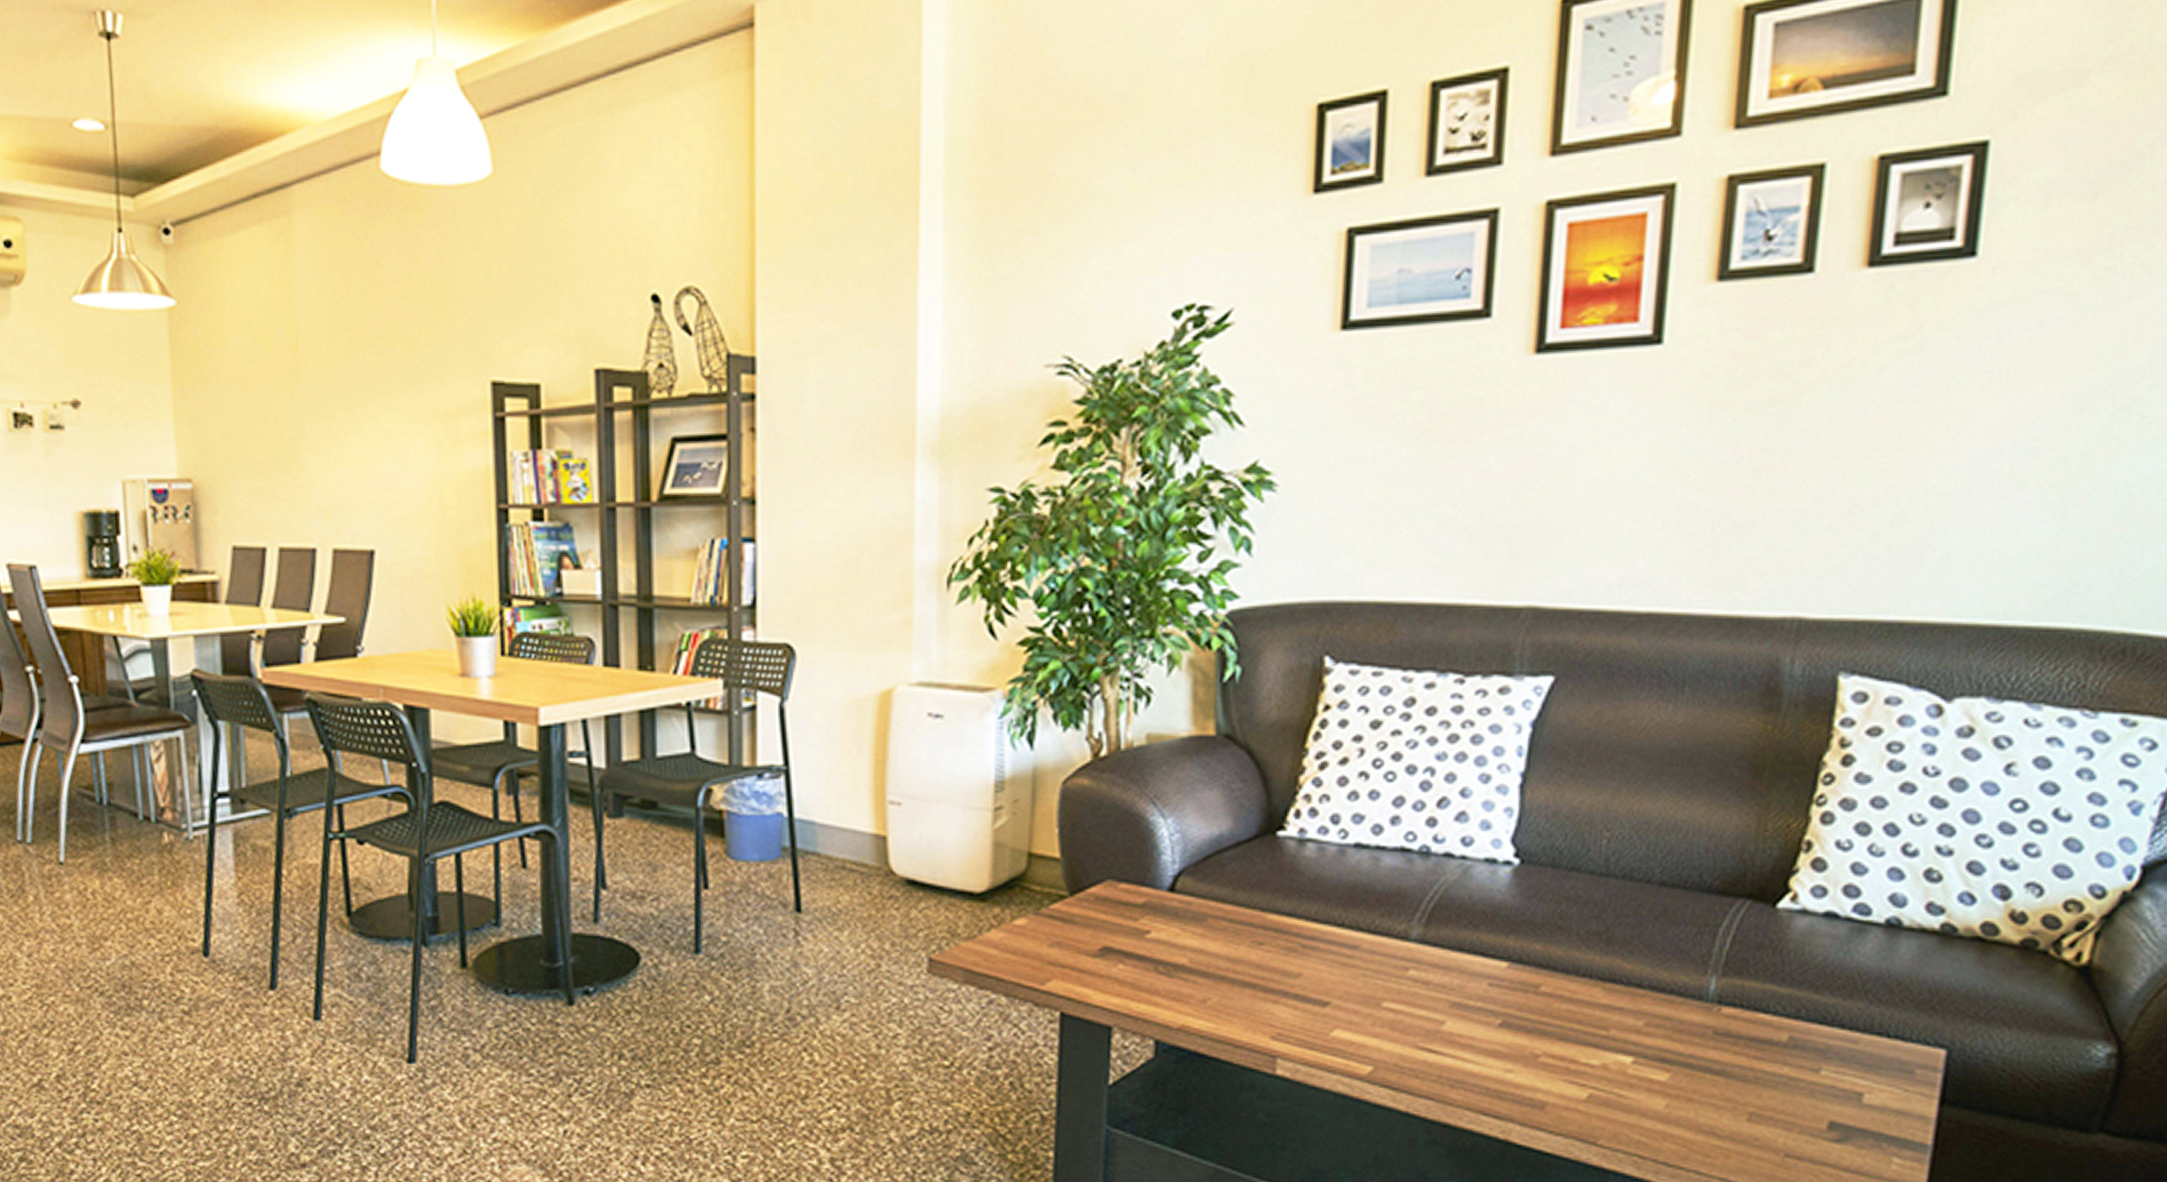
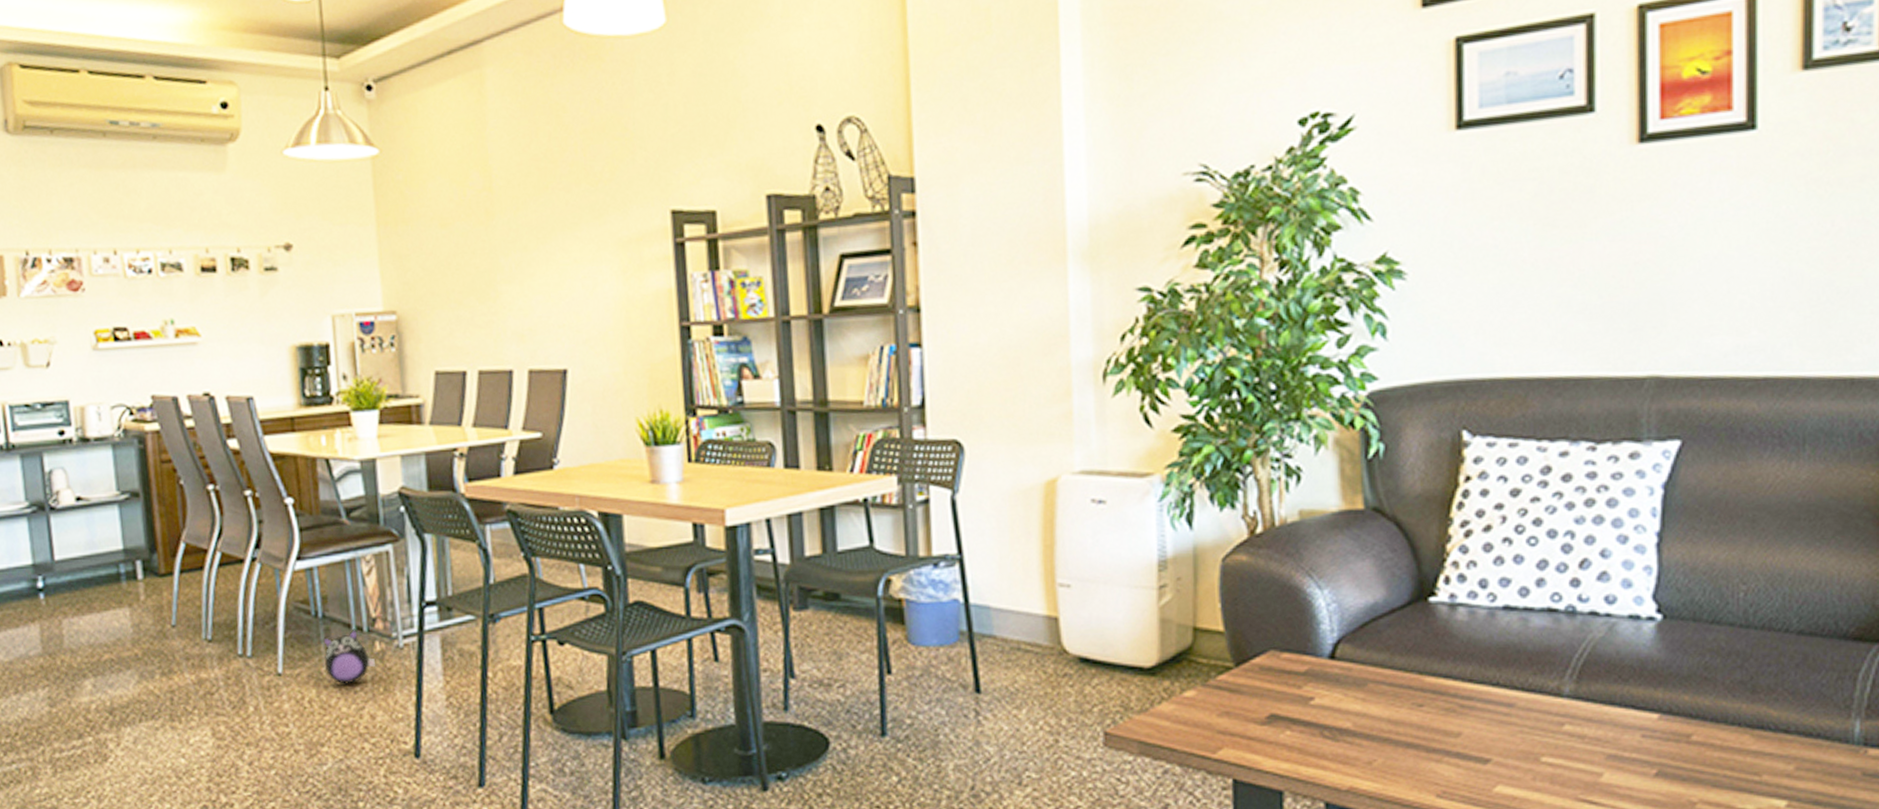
plush toy: none [108,818,163,878] -> present [323,628,375,686]

